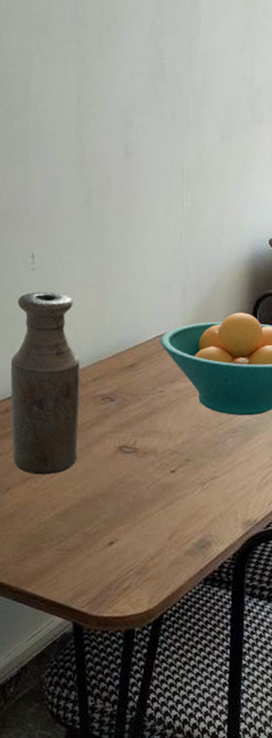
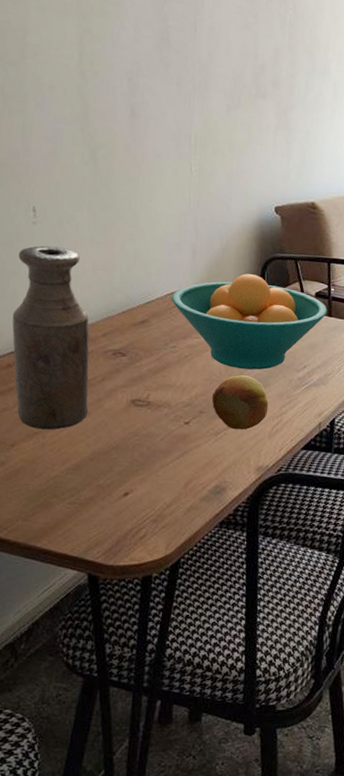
fruit: none [198,421,259,481] -> present [211,375,269,430]

